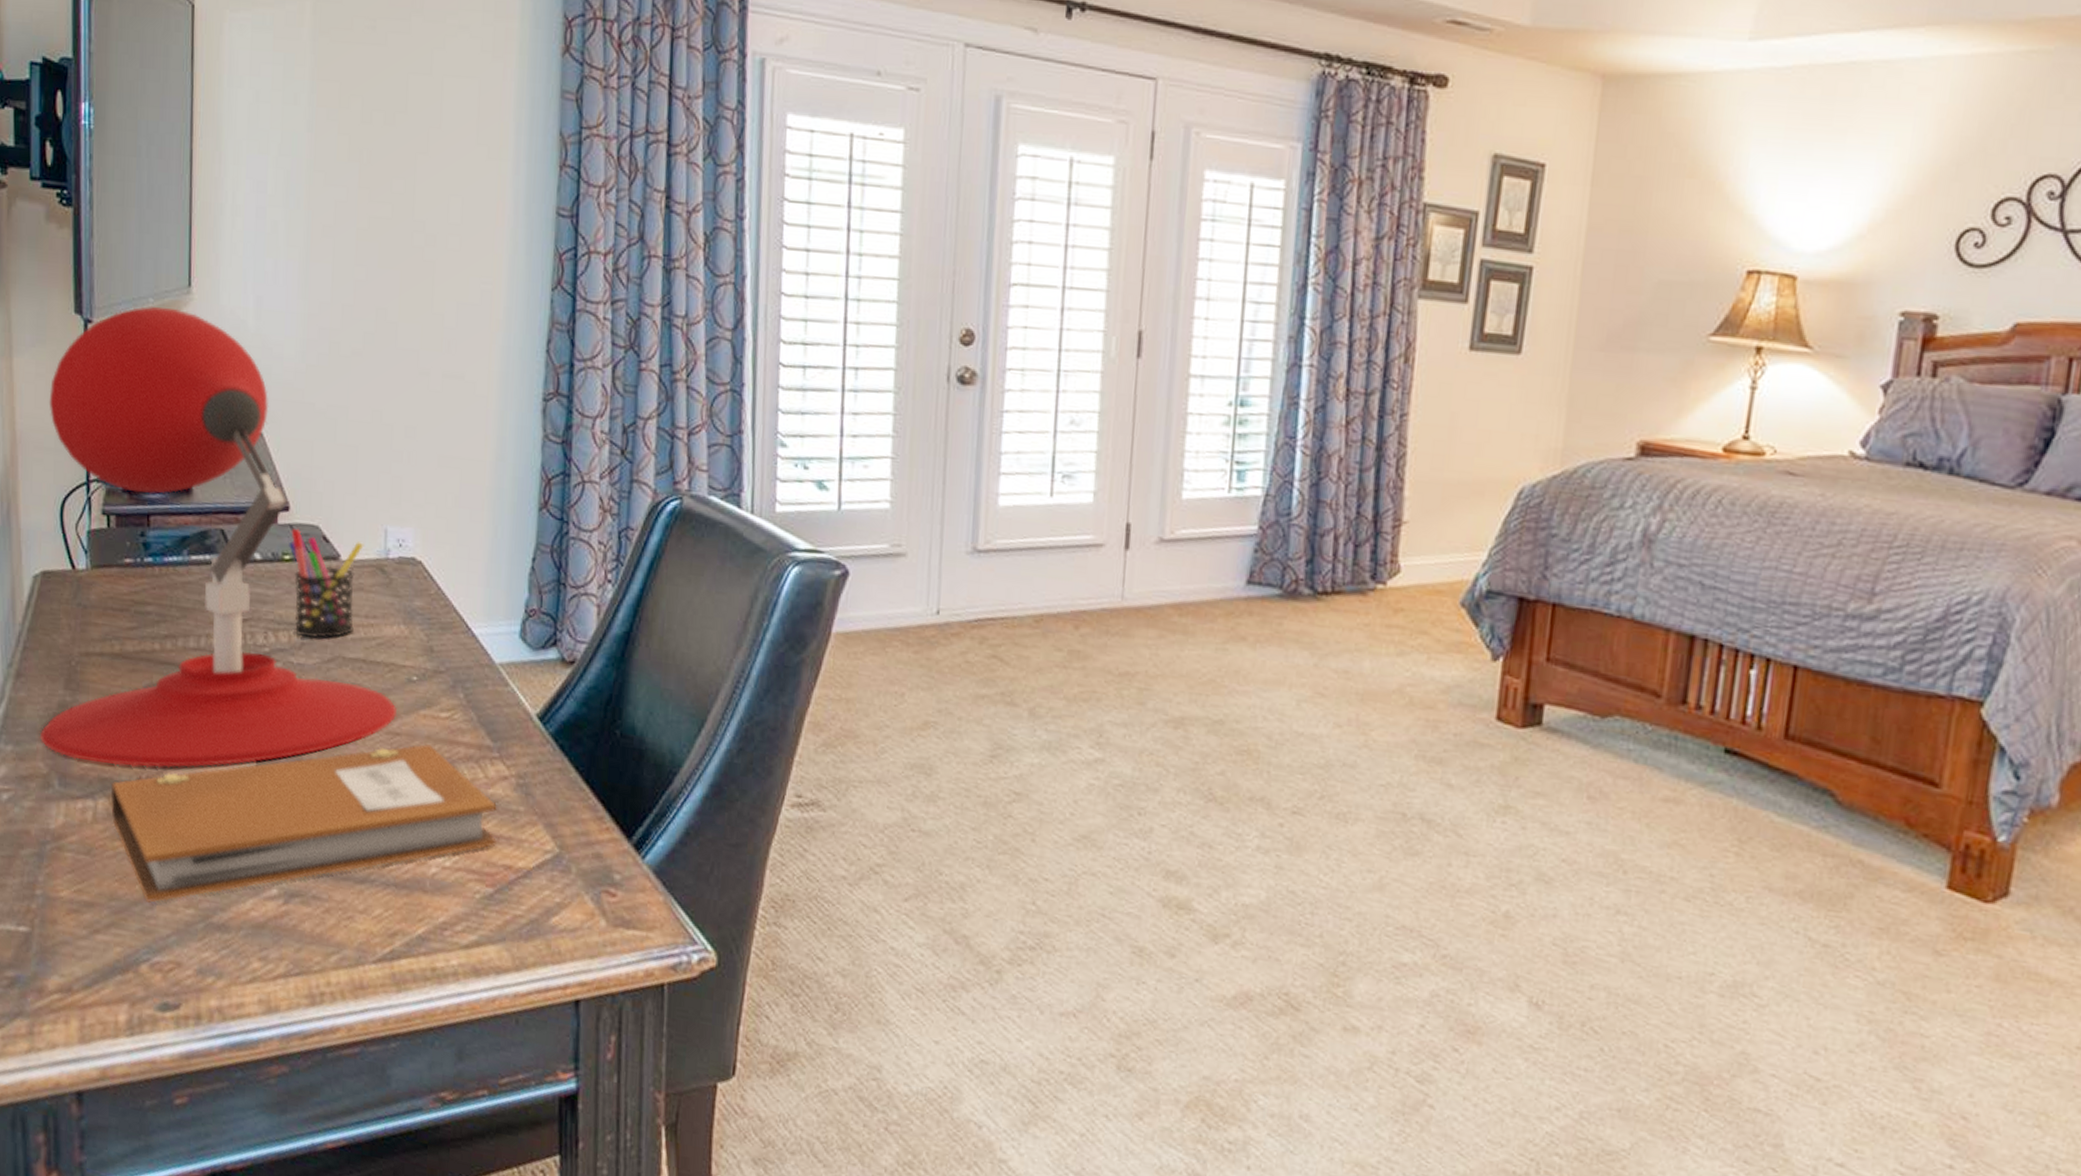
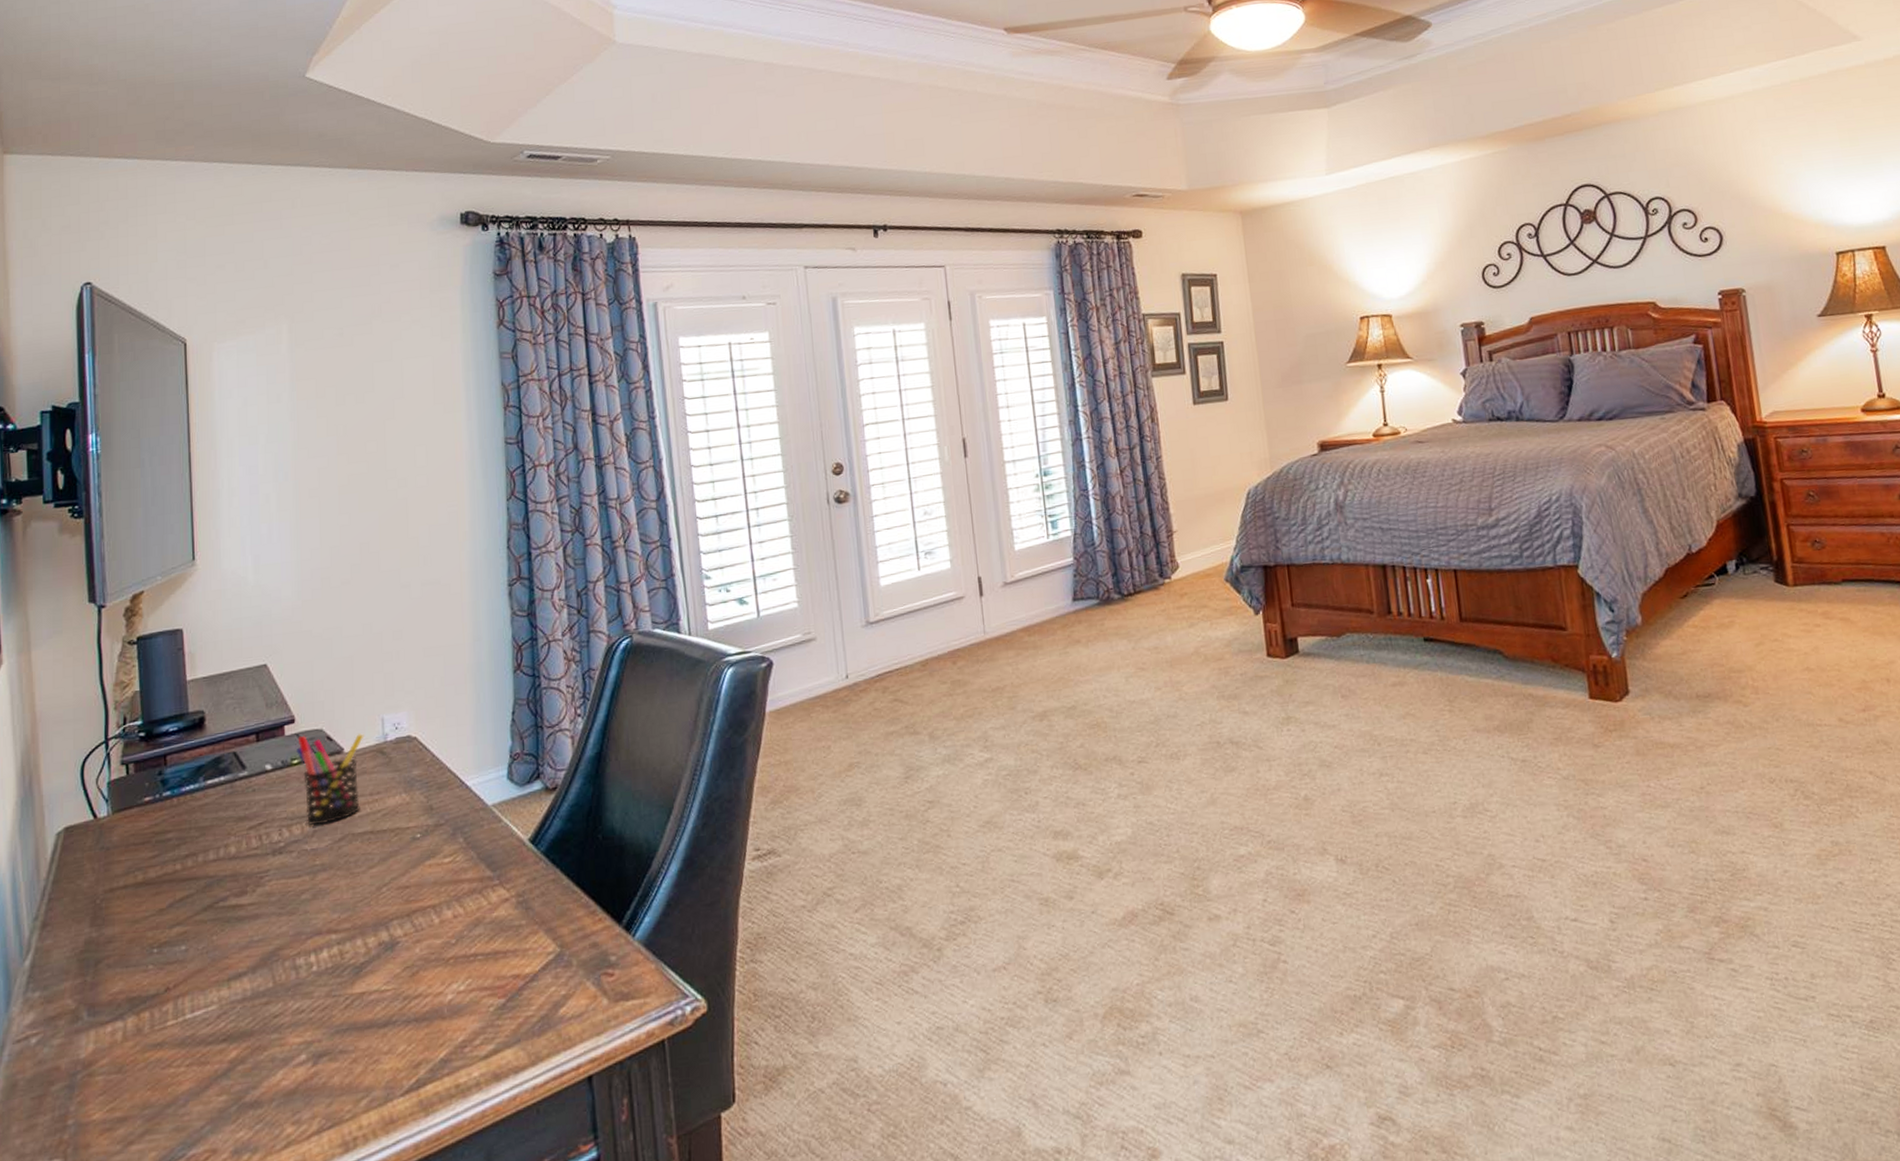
desk lamp: present [40,305,396,768] -> none [67,579,404,988]
notebook: present [110,744,497,903] -> none [139,889,504,1101]

